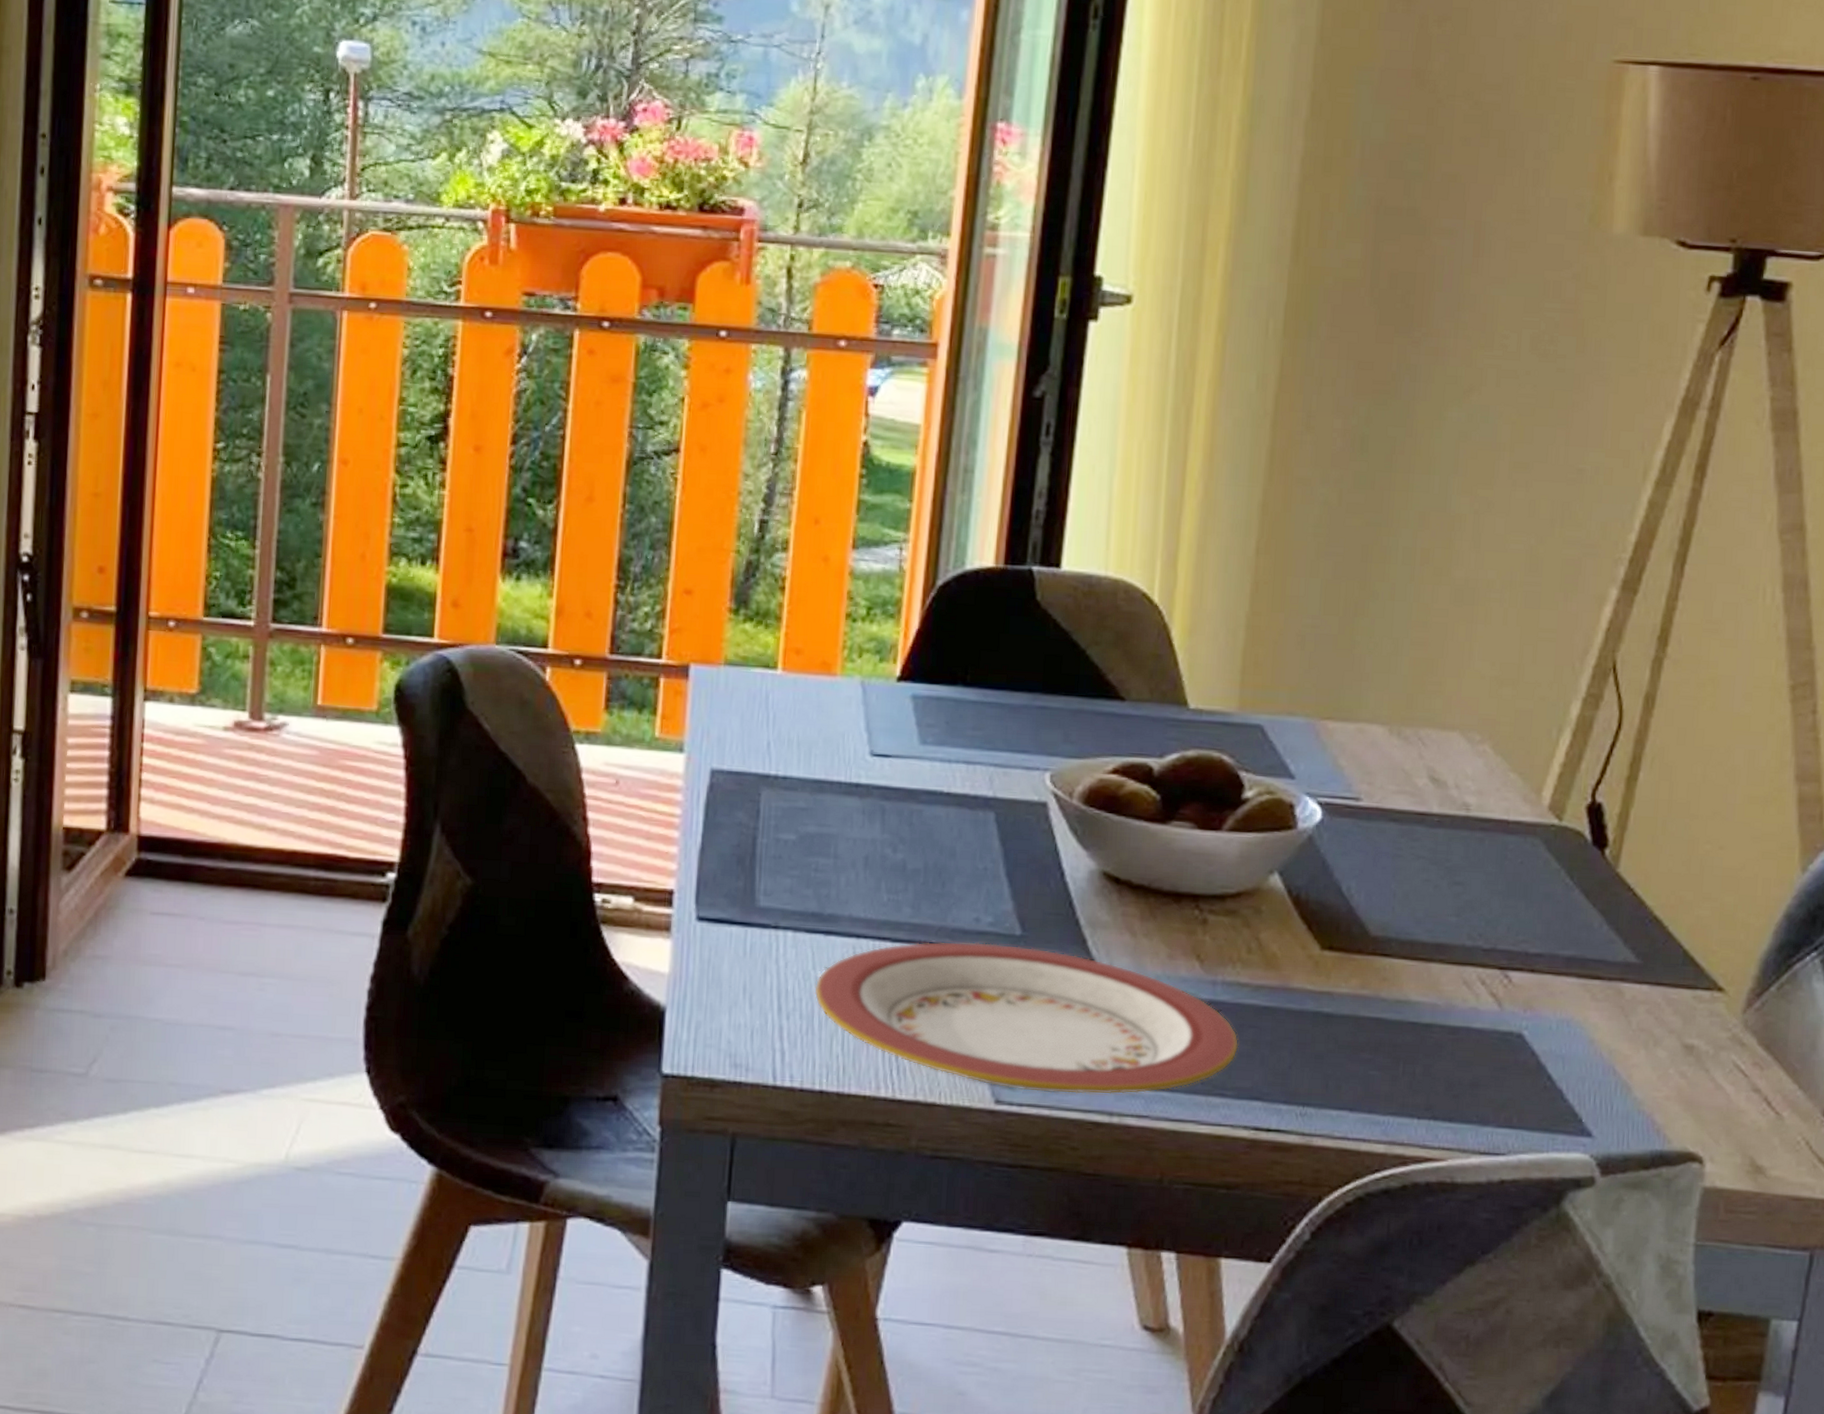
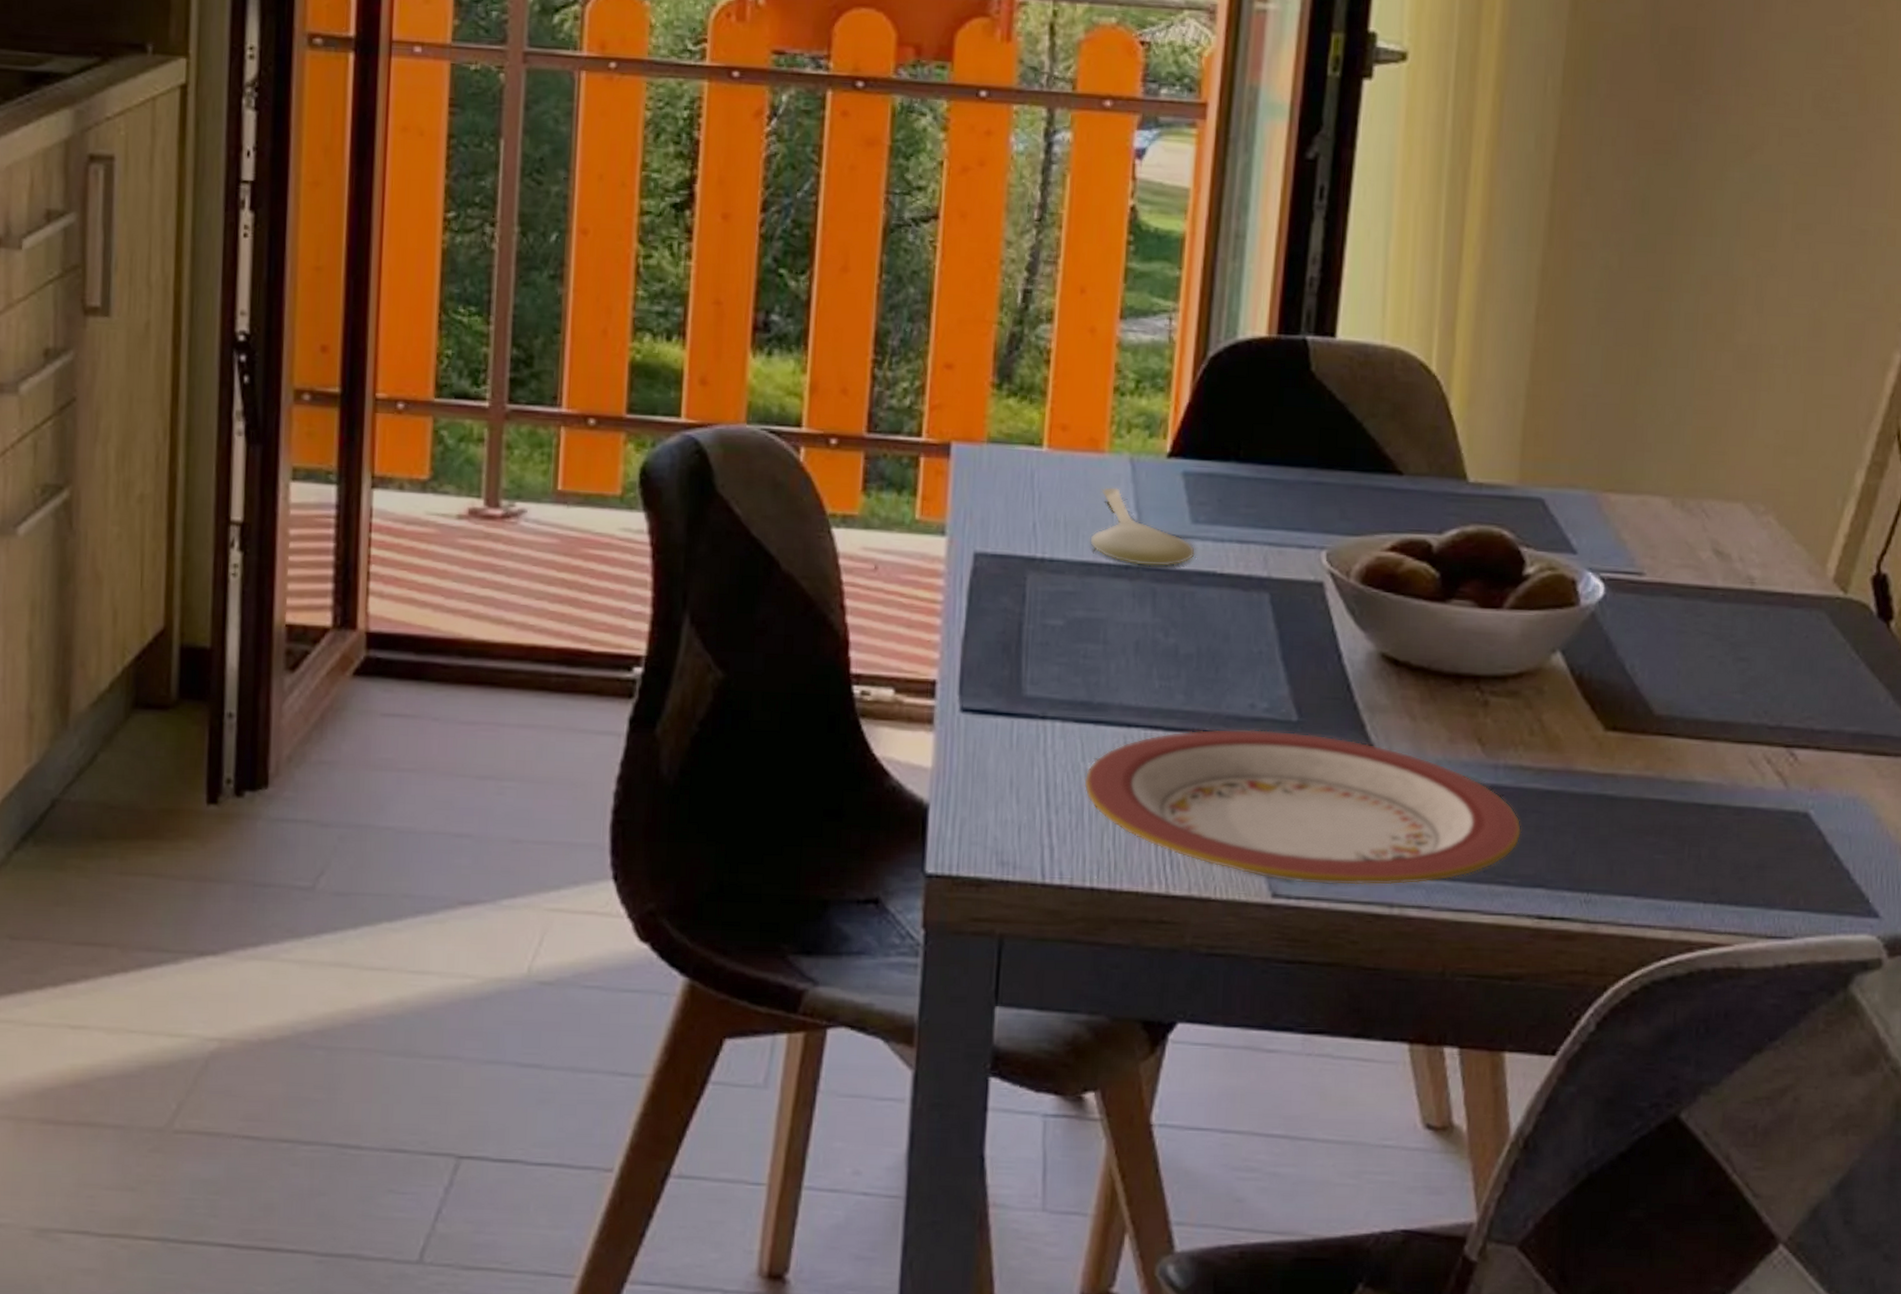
spoon: none [821,708,924,786] -> present [1089,486,1196,567]

